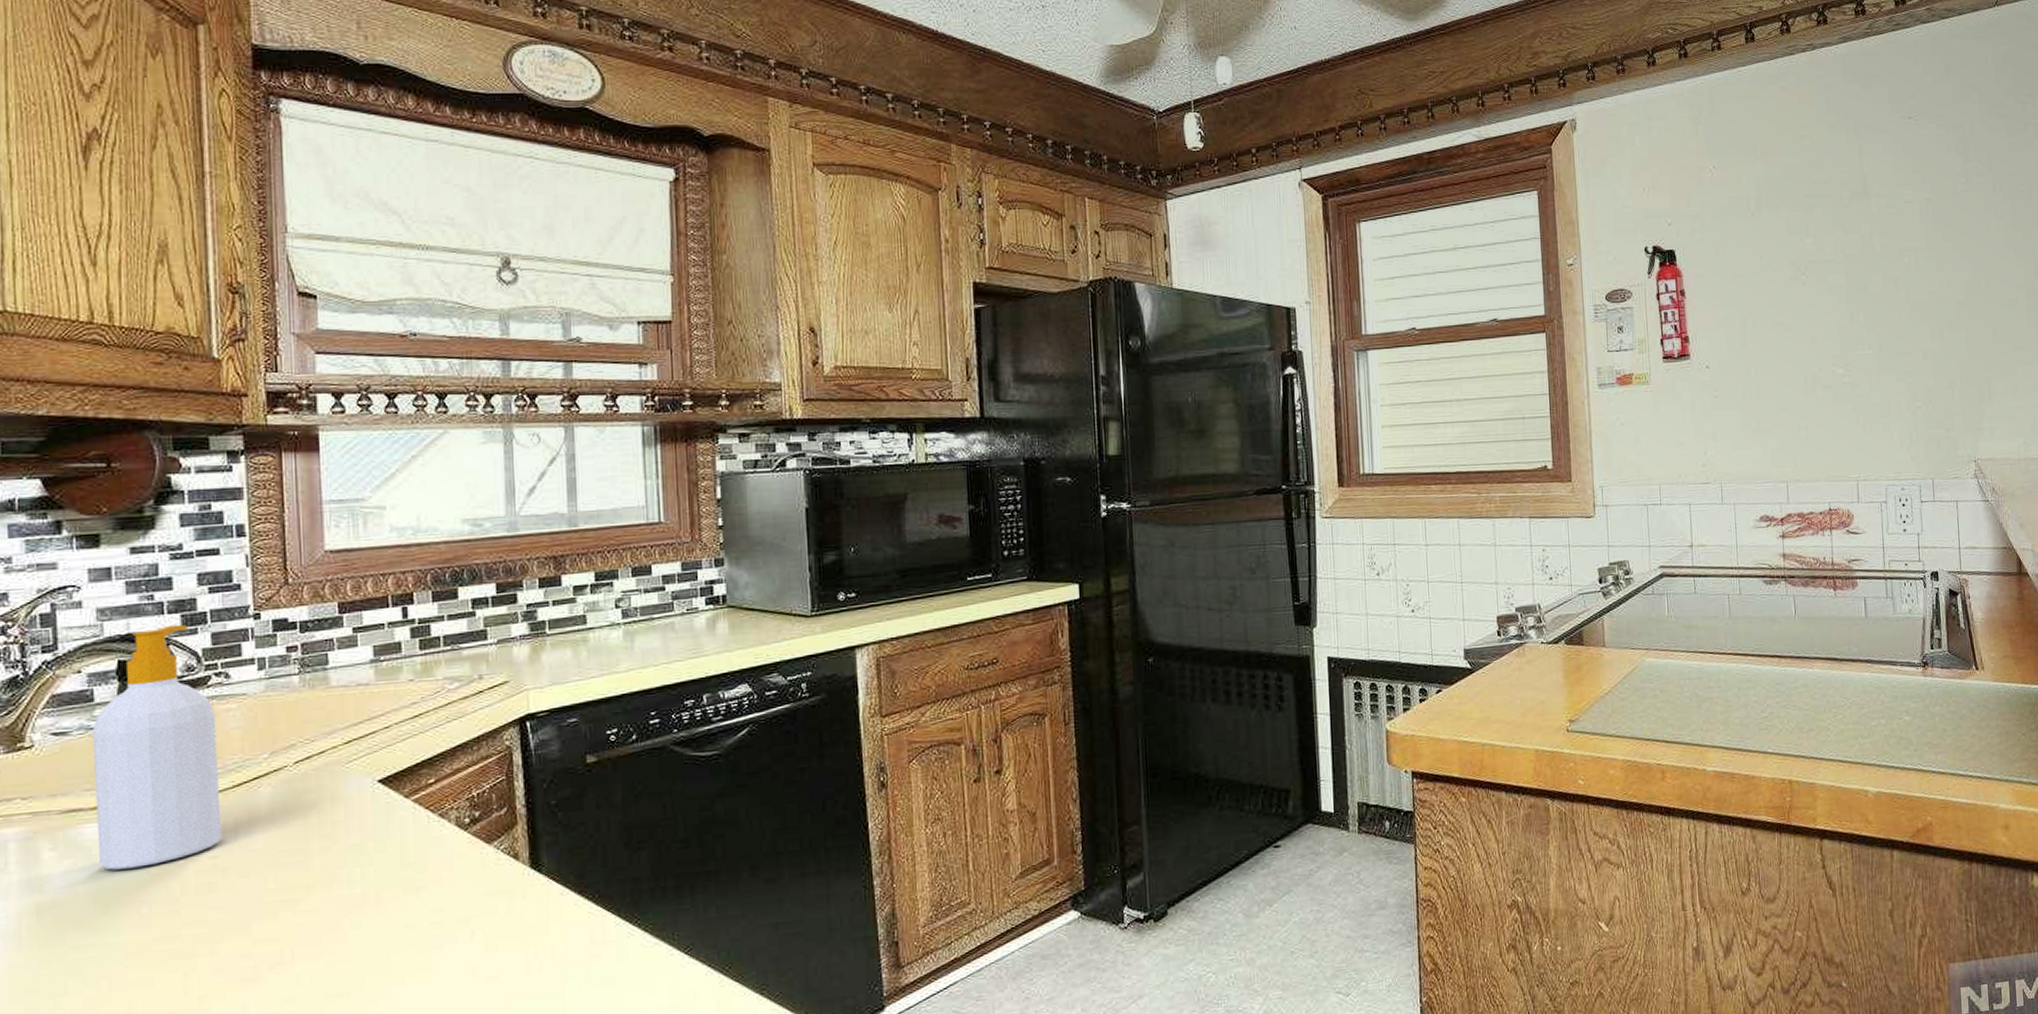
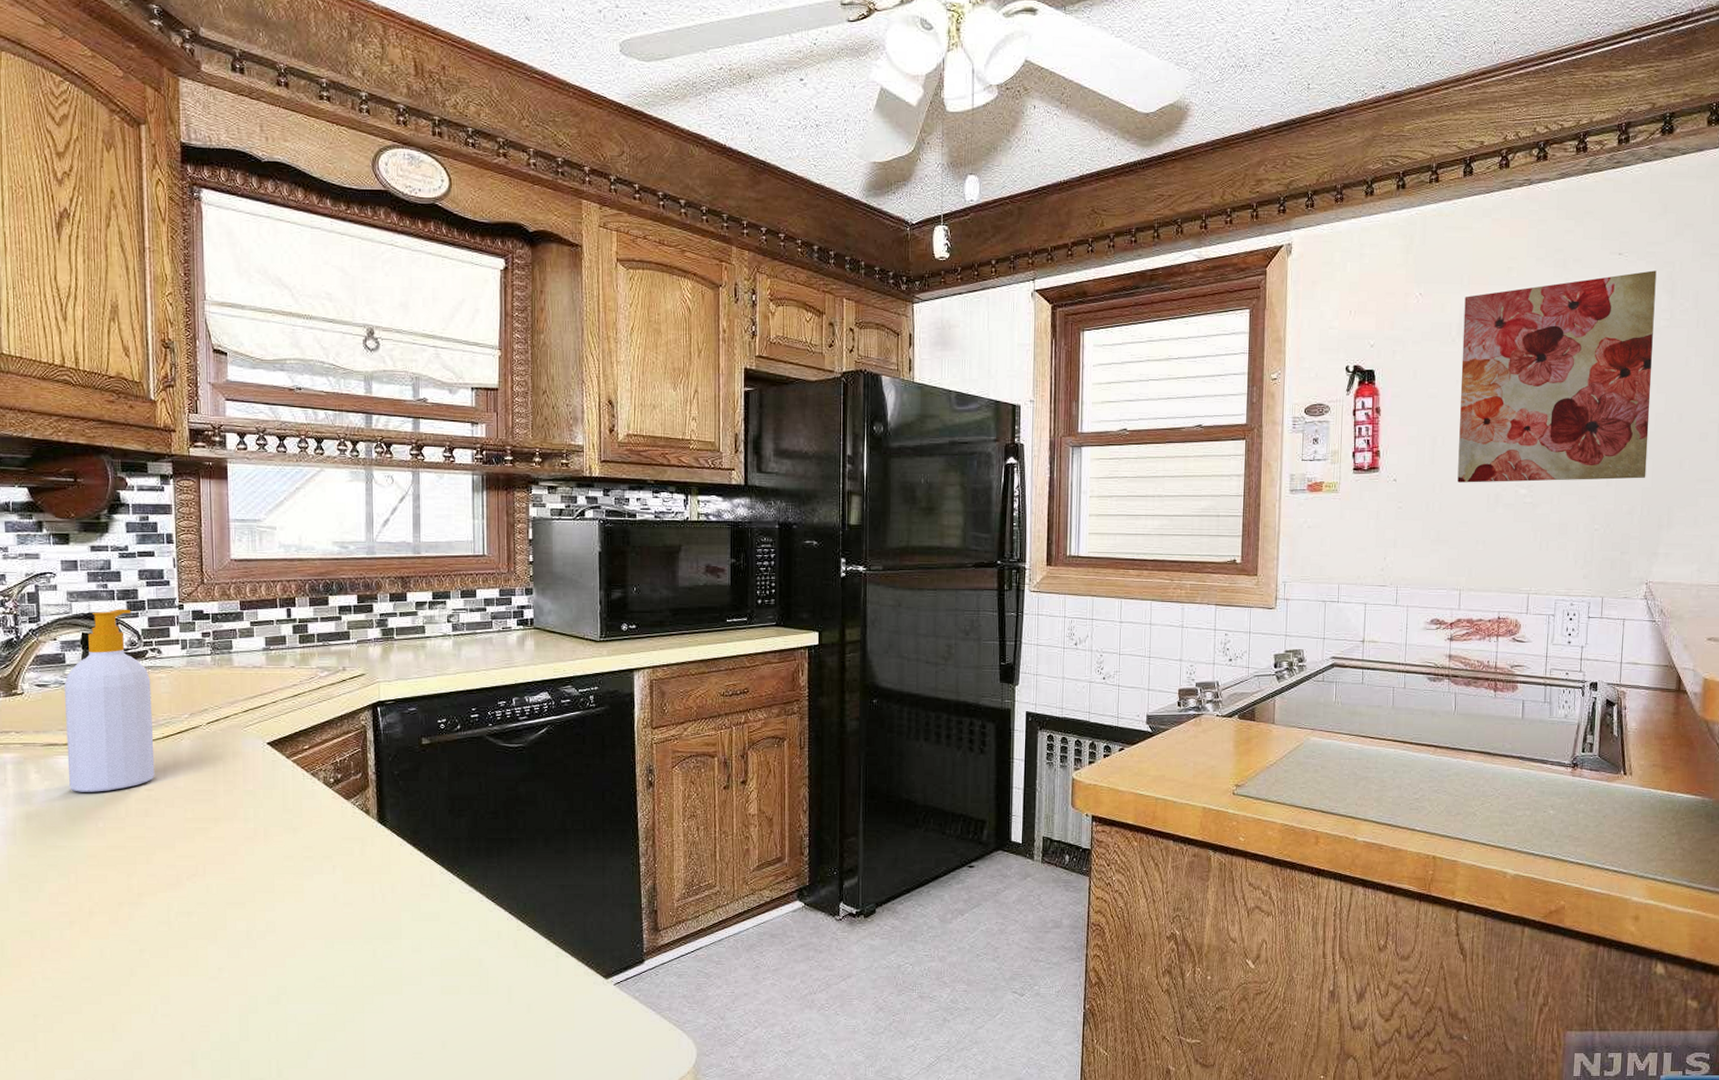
wall art: none [1760,133,1962,366] -> present [1457,270,1657,483]

